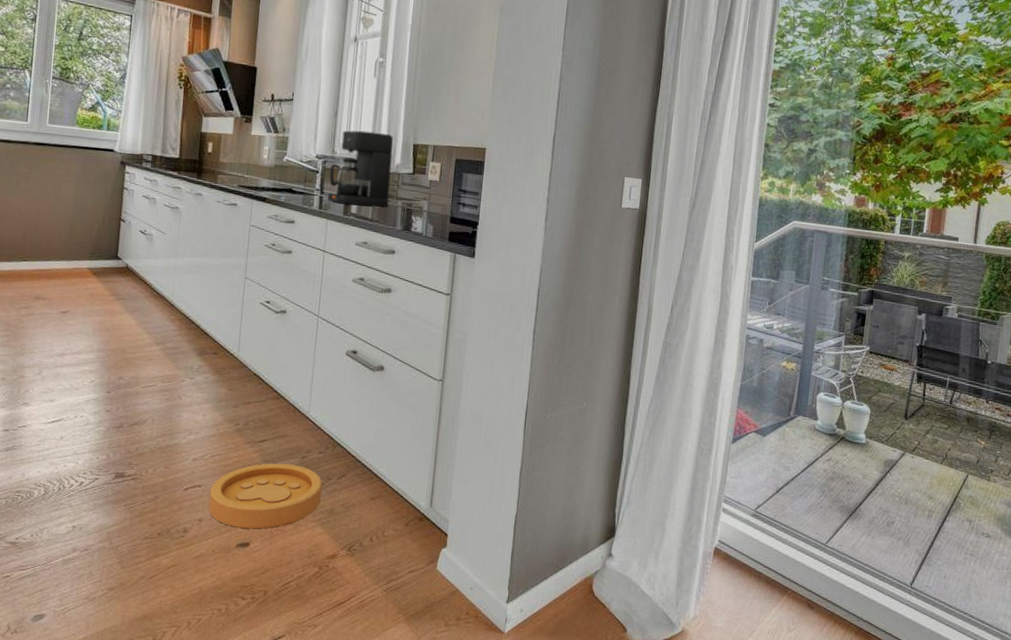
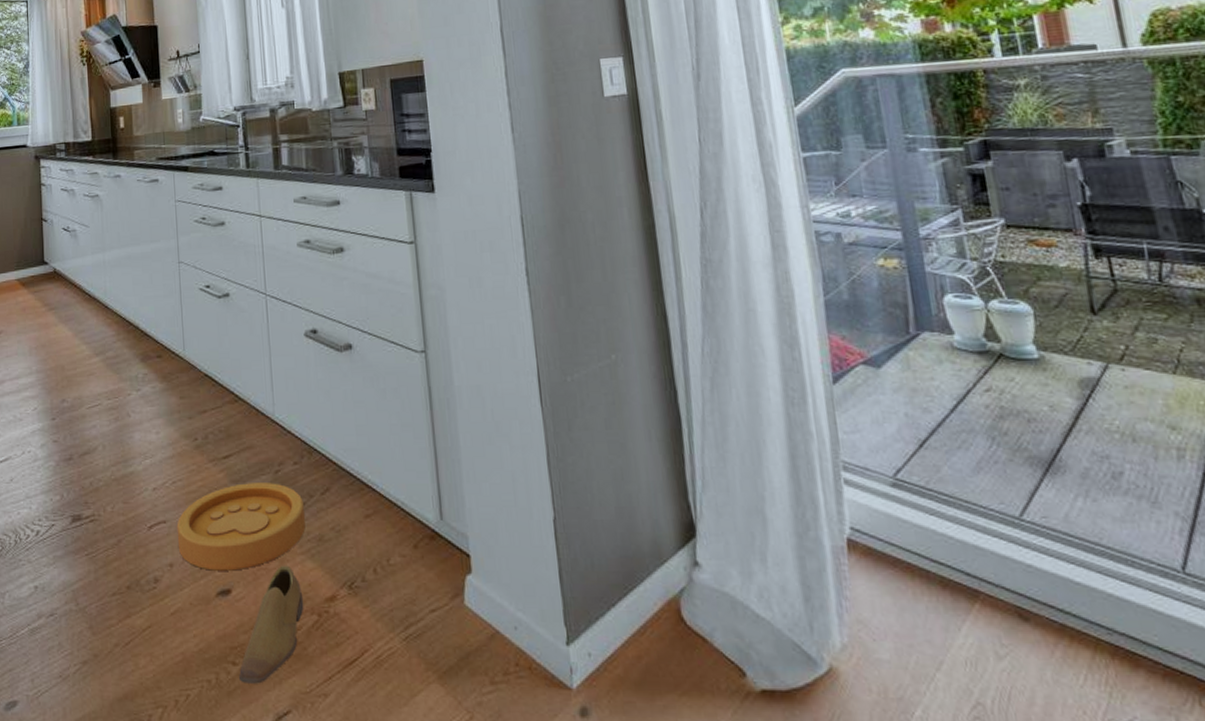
shoe: none [246,528,310,615] -> present [239,565,304,684]
coffee maker: present [327,130,393,207] -> none [250,67,323,158]

